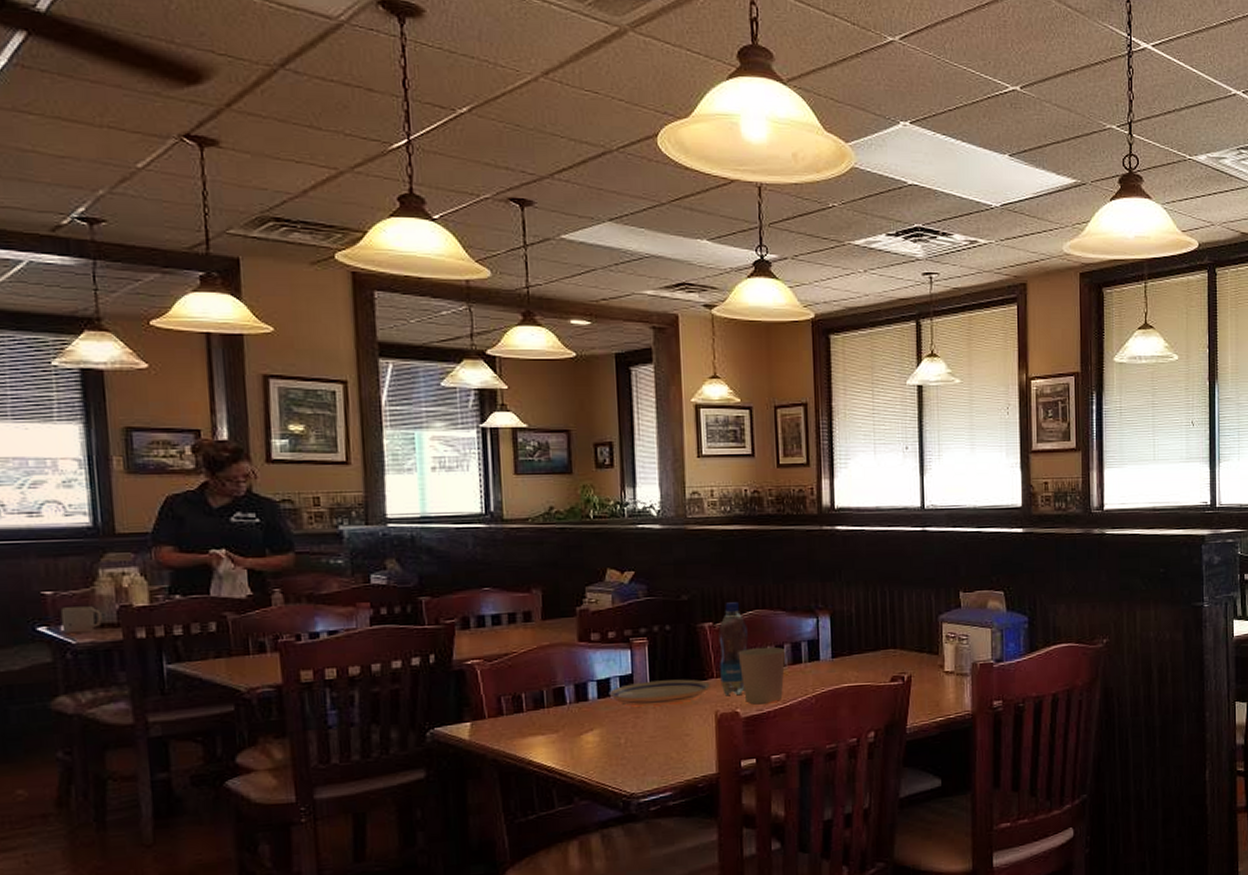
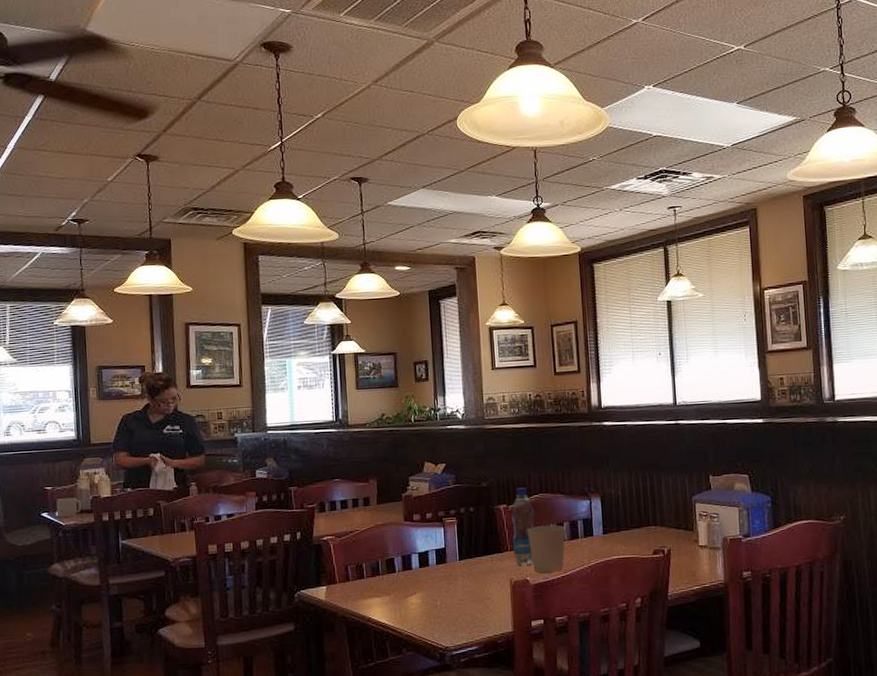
plate: present [609,679,710,707] -> none [427,552,506,575]

